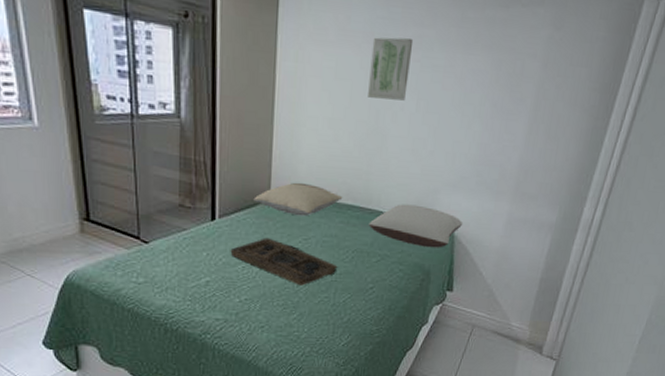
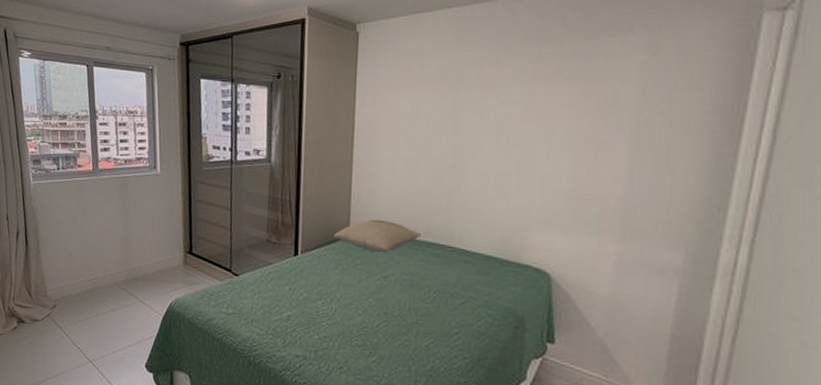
decorative tray: present [230,237,338,286] -> none [310,274,419,326]
wall art: present [368,37,414,101] -> none [444,77,489,137]
pillow: present [368,204,463,248] -> none [450,242,561,292]

